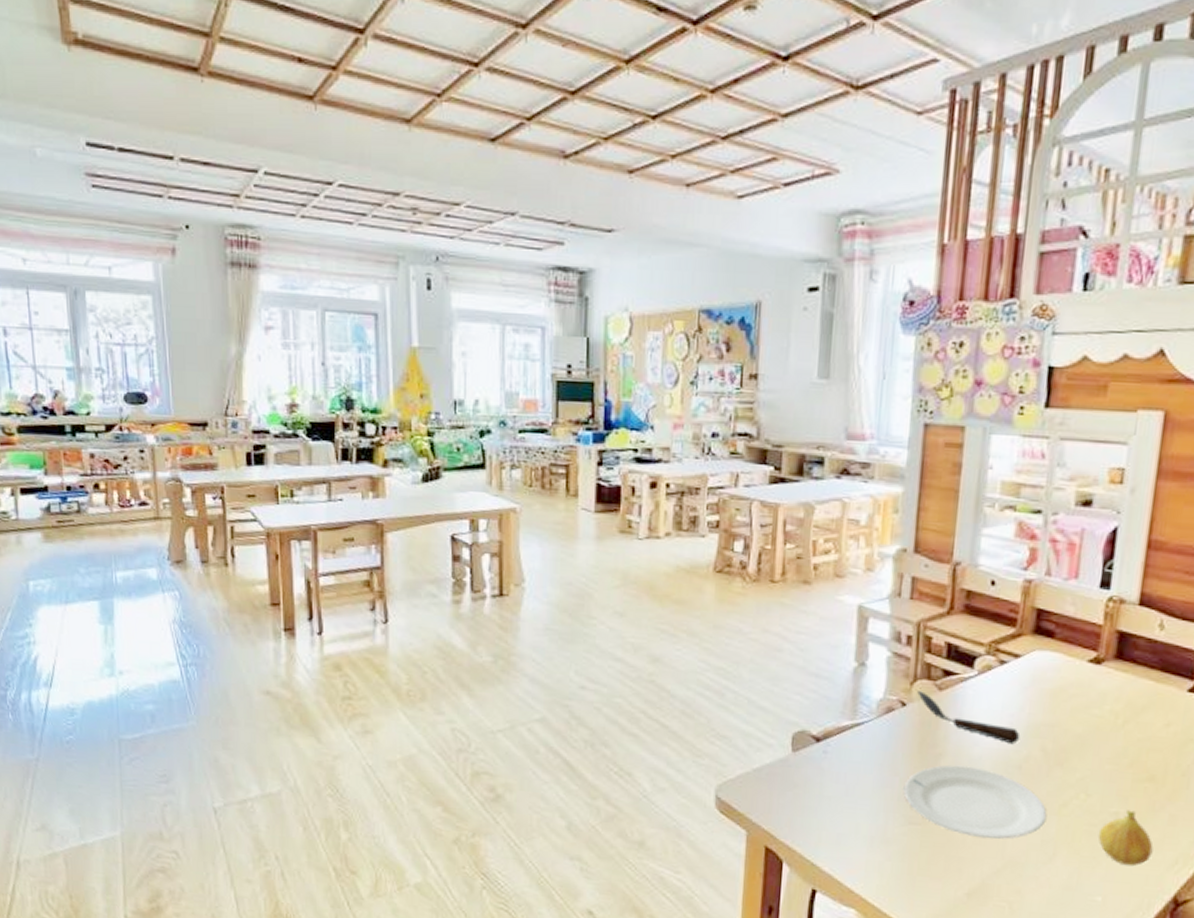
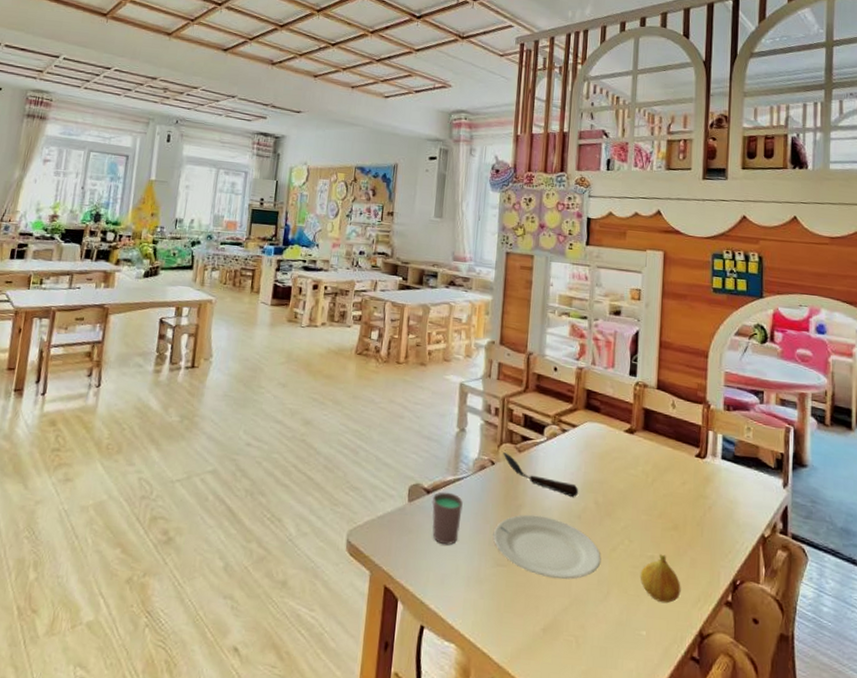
cup: none [823,739,864,801] -> present [432,492,463,545]

